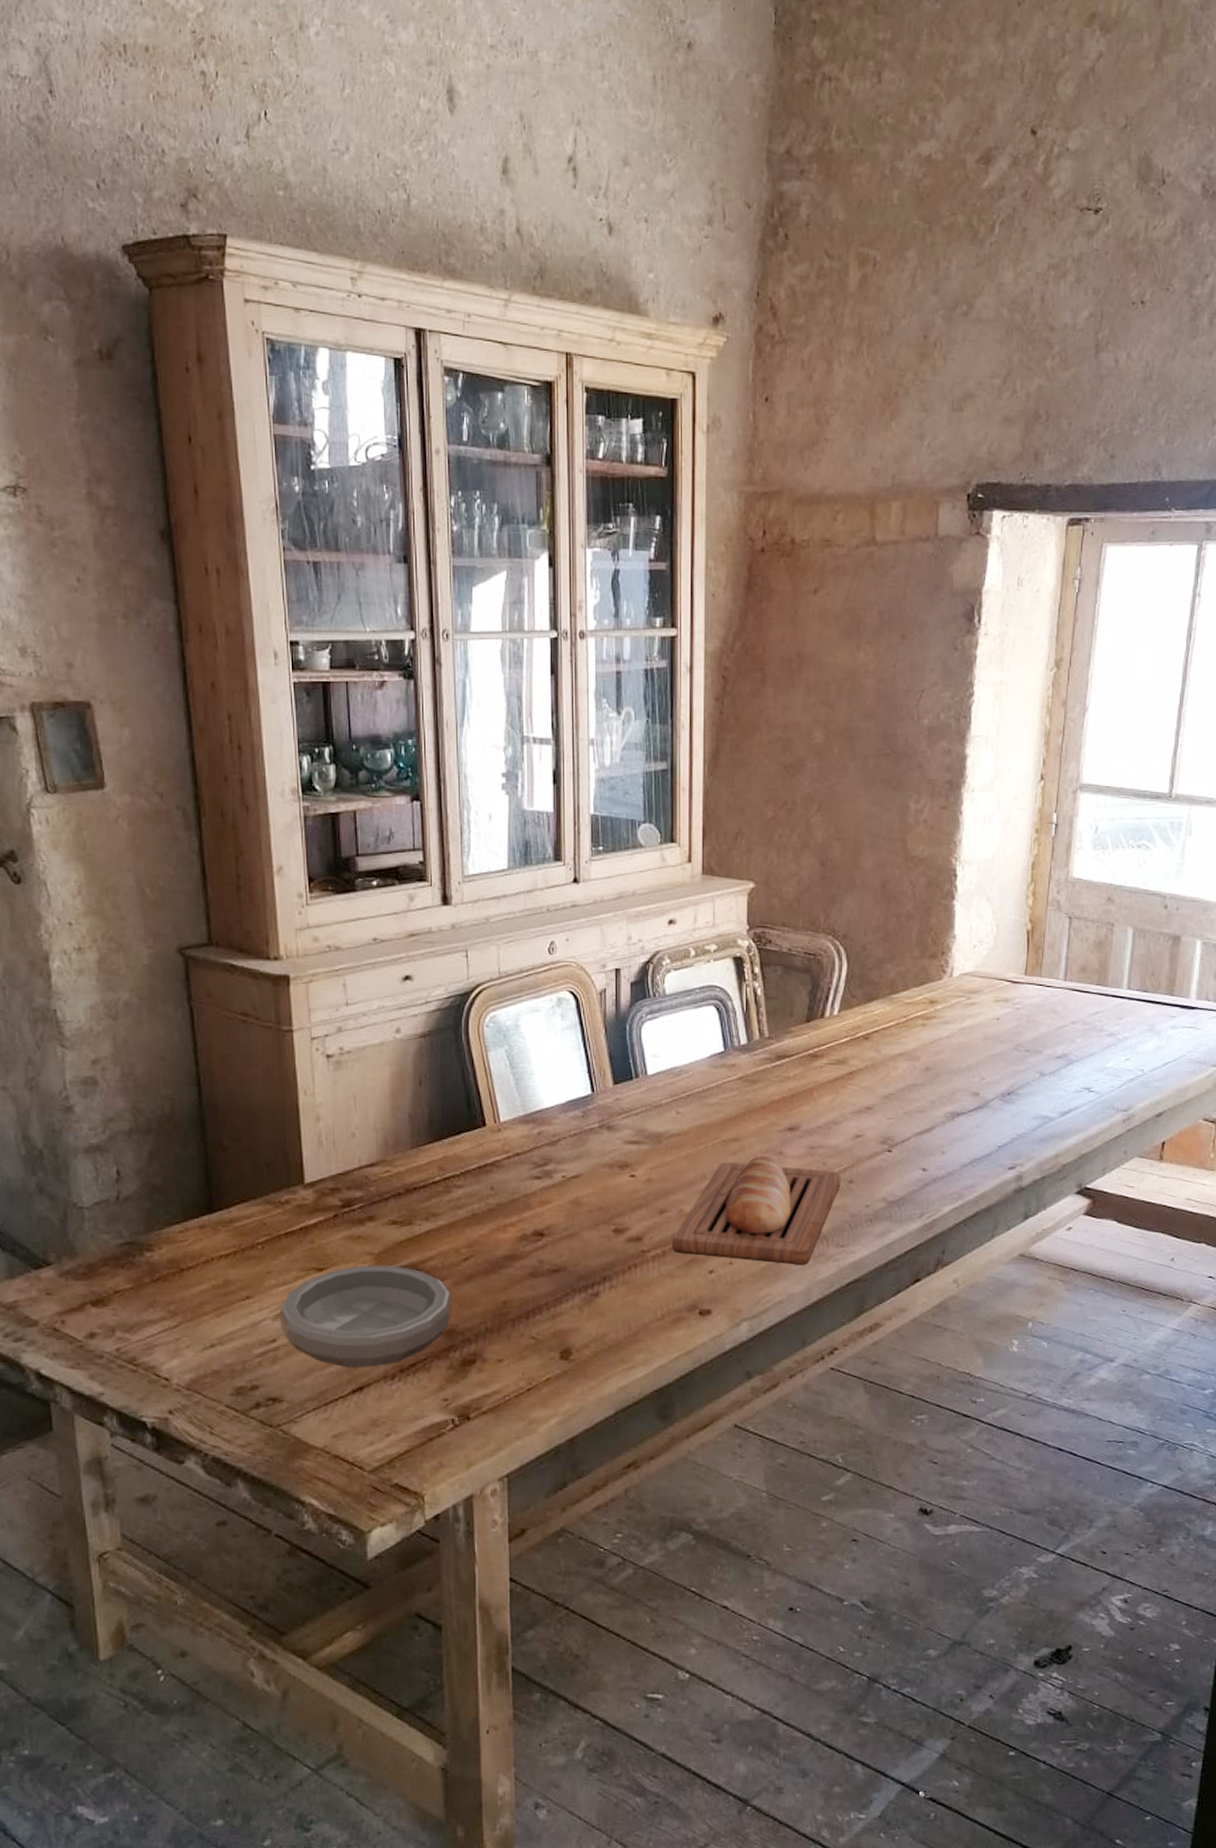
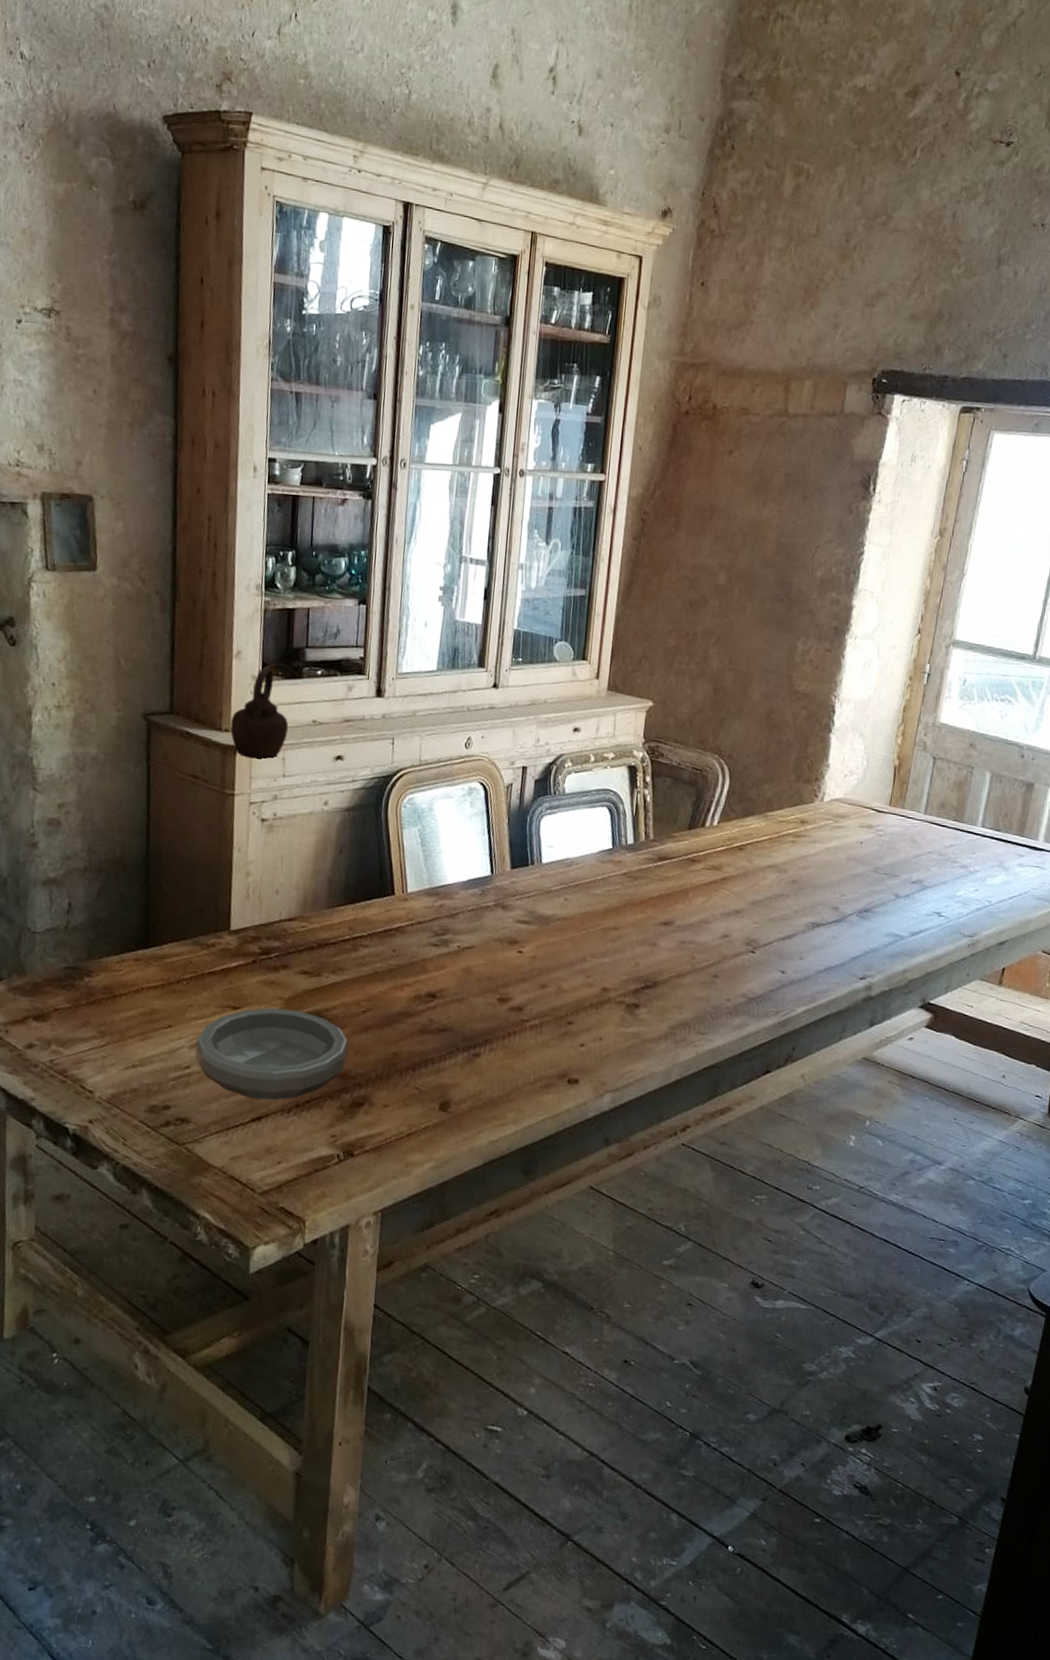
teapot: none [280,883,346,988] -> present [230,667,289,760]
bread loaf: present [672,1154,841,1265] -> none [549,944,707,1048]

